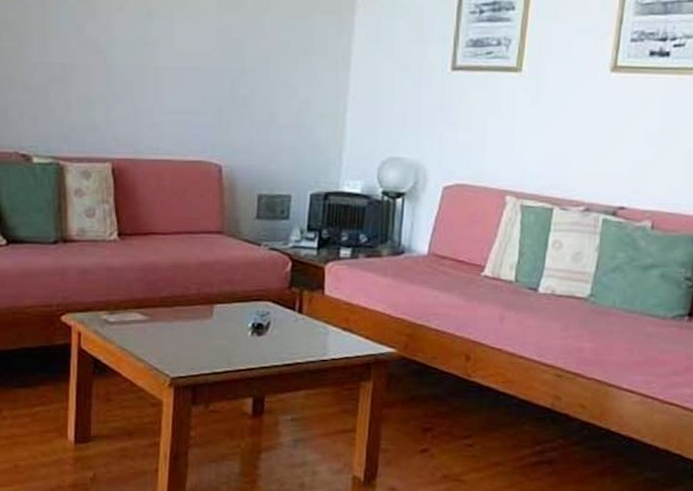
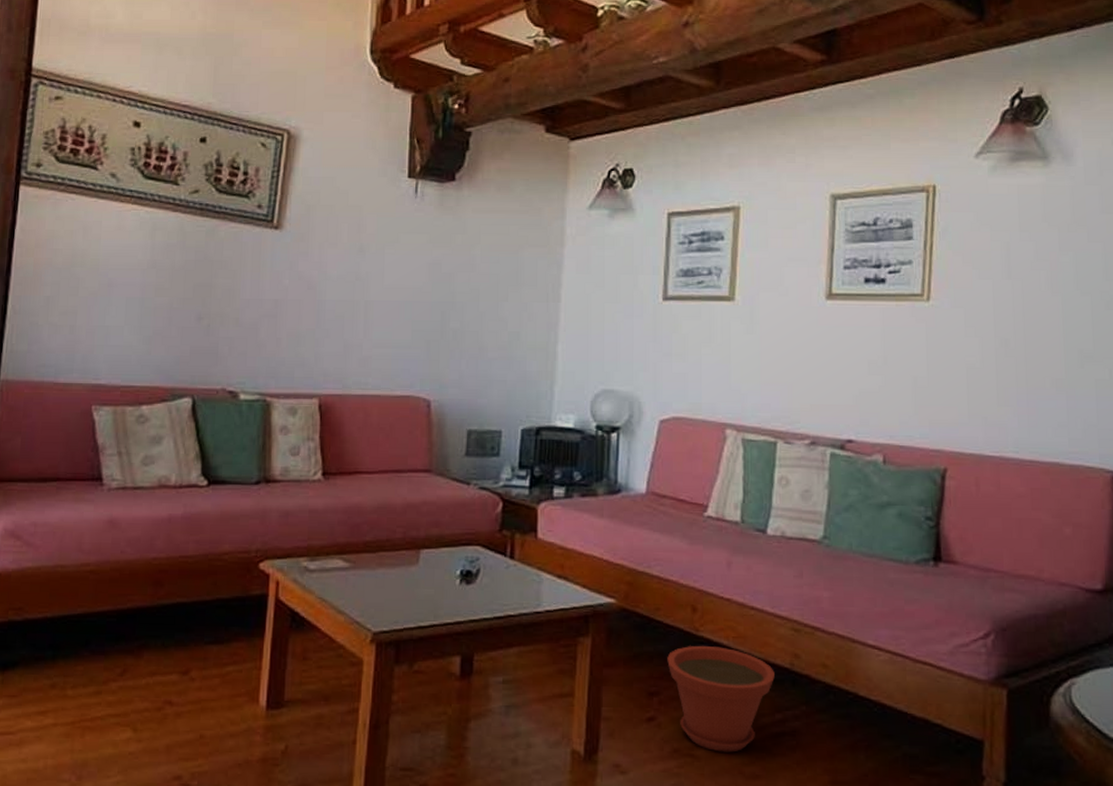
plant pot: none [441,388,537,478] -> present [667,645,775,753]

